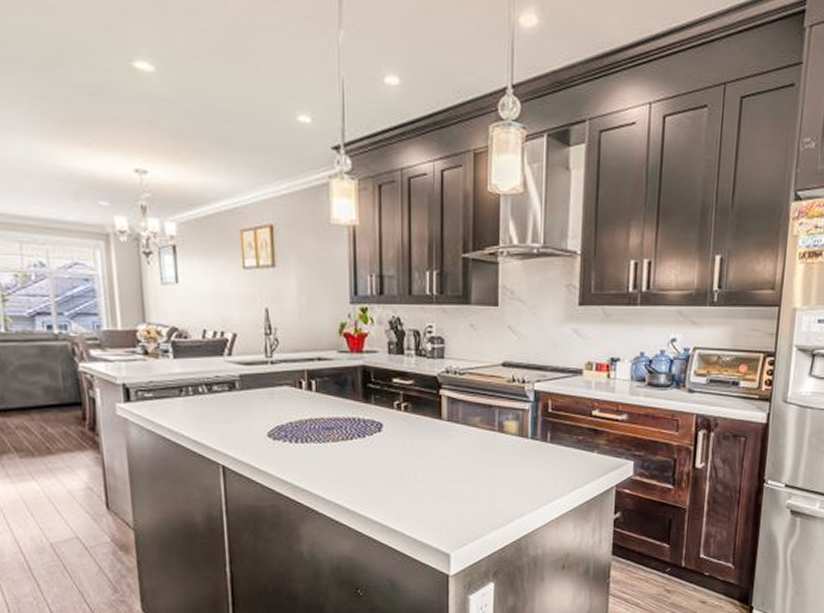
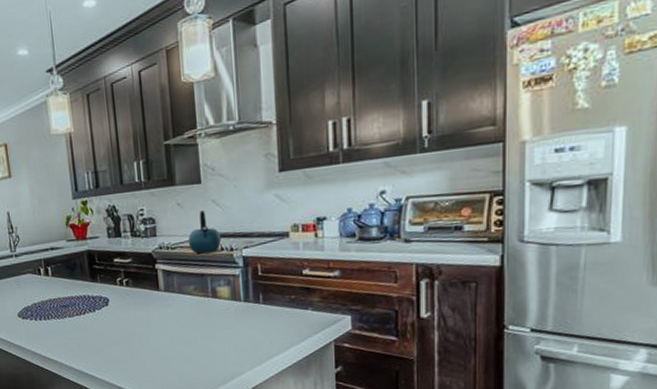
kettle: none [478,336,514,383] -> present [187,210,222,254]

